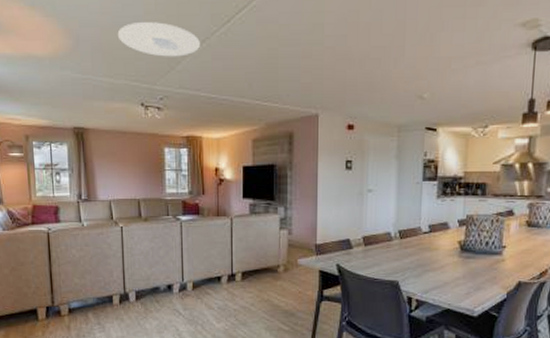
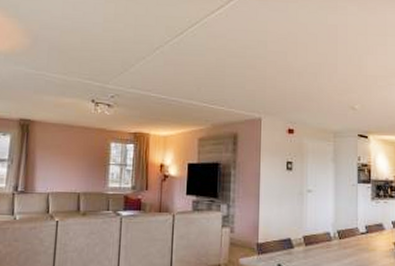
ceiling light: present [117,22,201,57] -> none [75,28,155,60]

